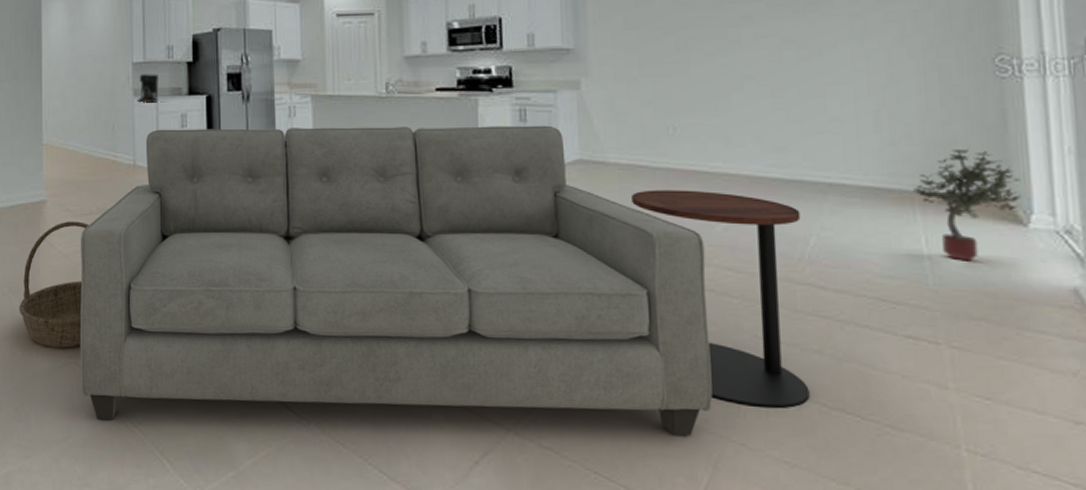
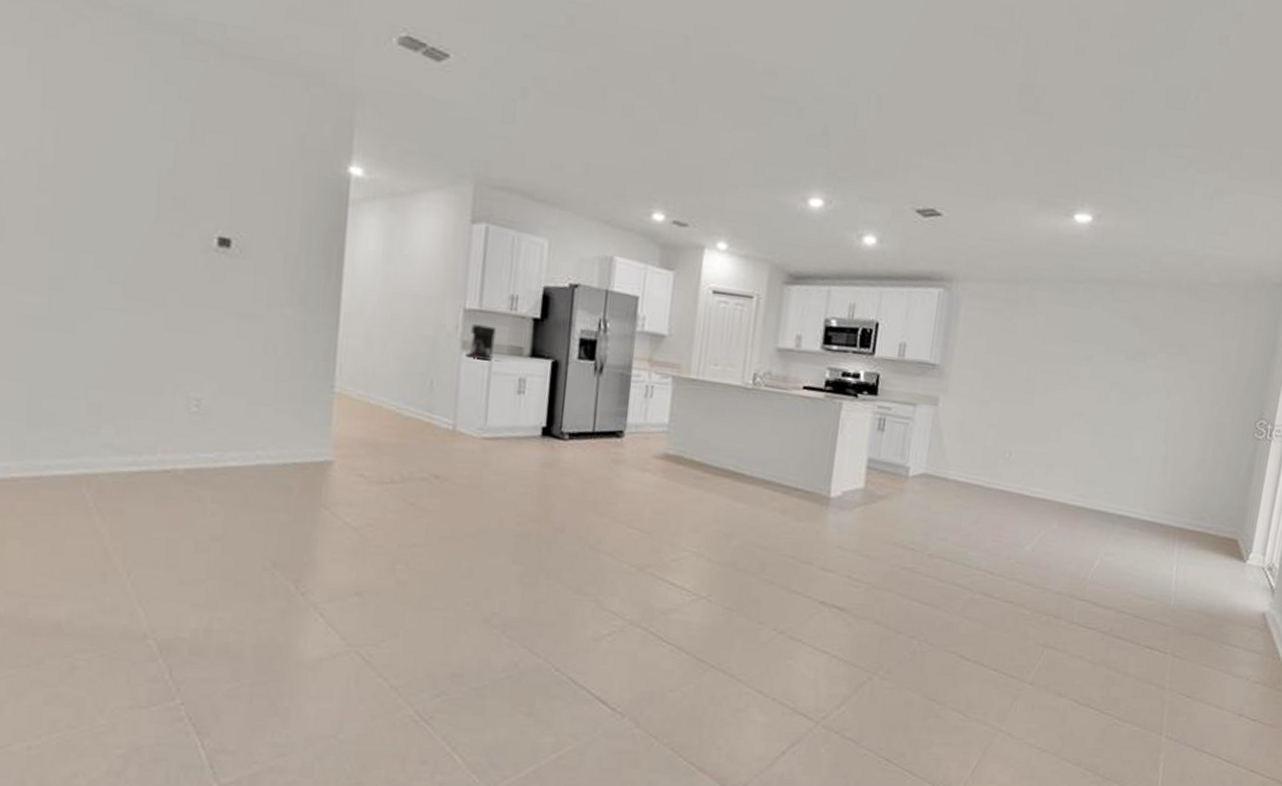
basket: present [19,221,90,348] -> none [284,488,389,635]
sofa: present [79,125,713,436] -> none [360,392,1014,727]
side table: present [630,190,810,409] -> none [961,508,1093,705]
potted tree: present [913,149,1021,261] -> none [1177,495,1250,588]

